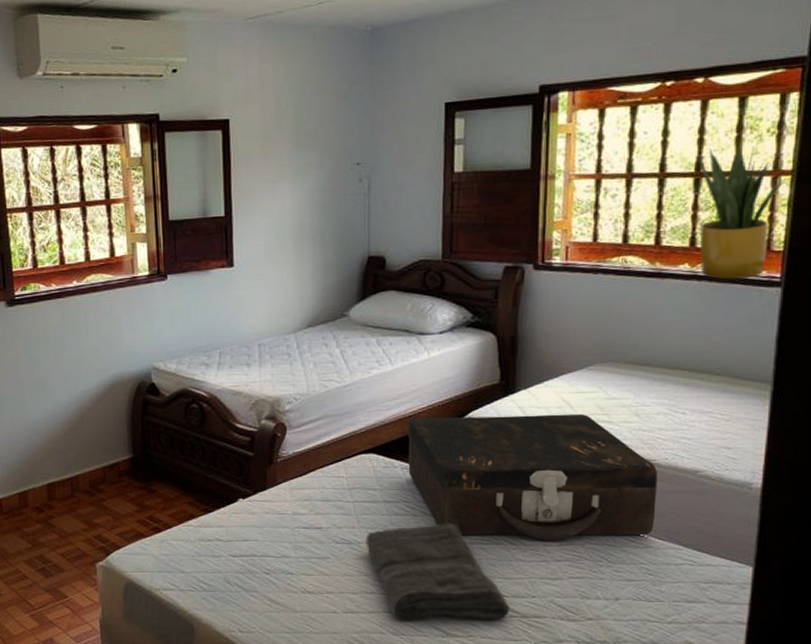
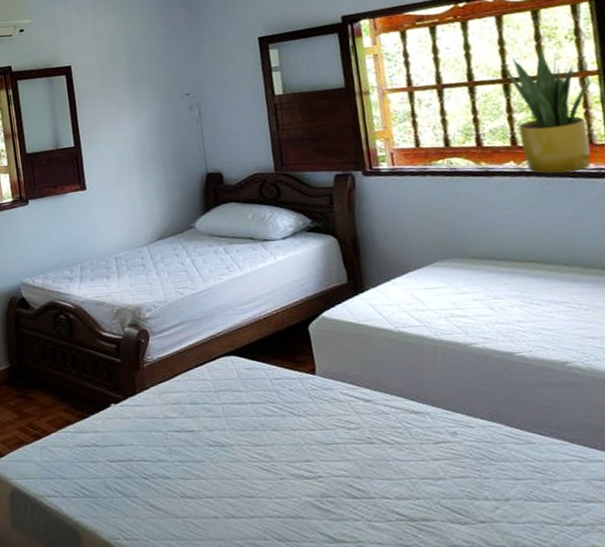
towel: present [365,523,510,621] -> none [237,423,396,526]
suitcase: present [407,413,657,541] -> none [264,309,532,440]

